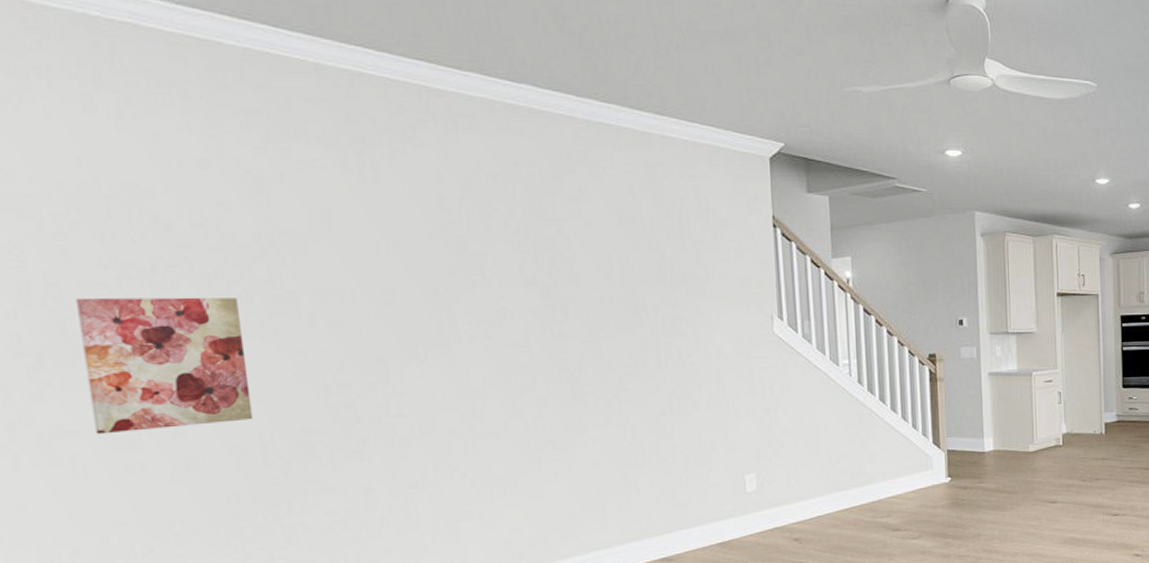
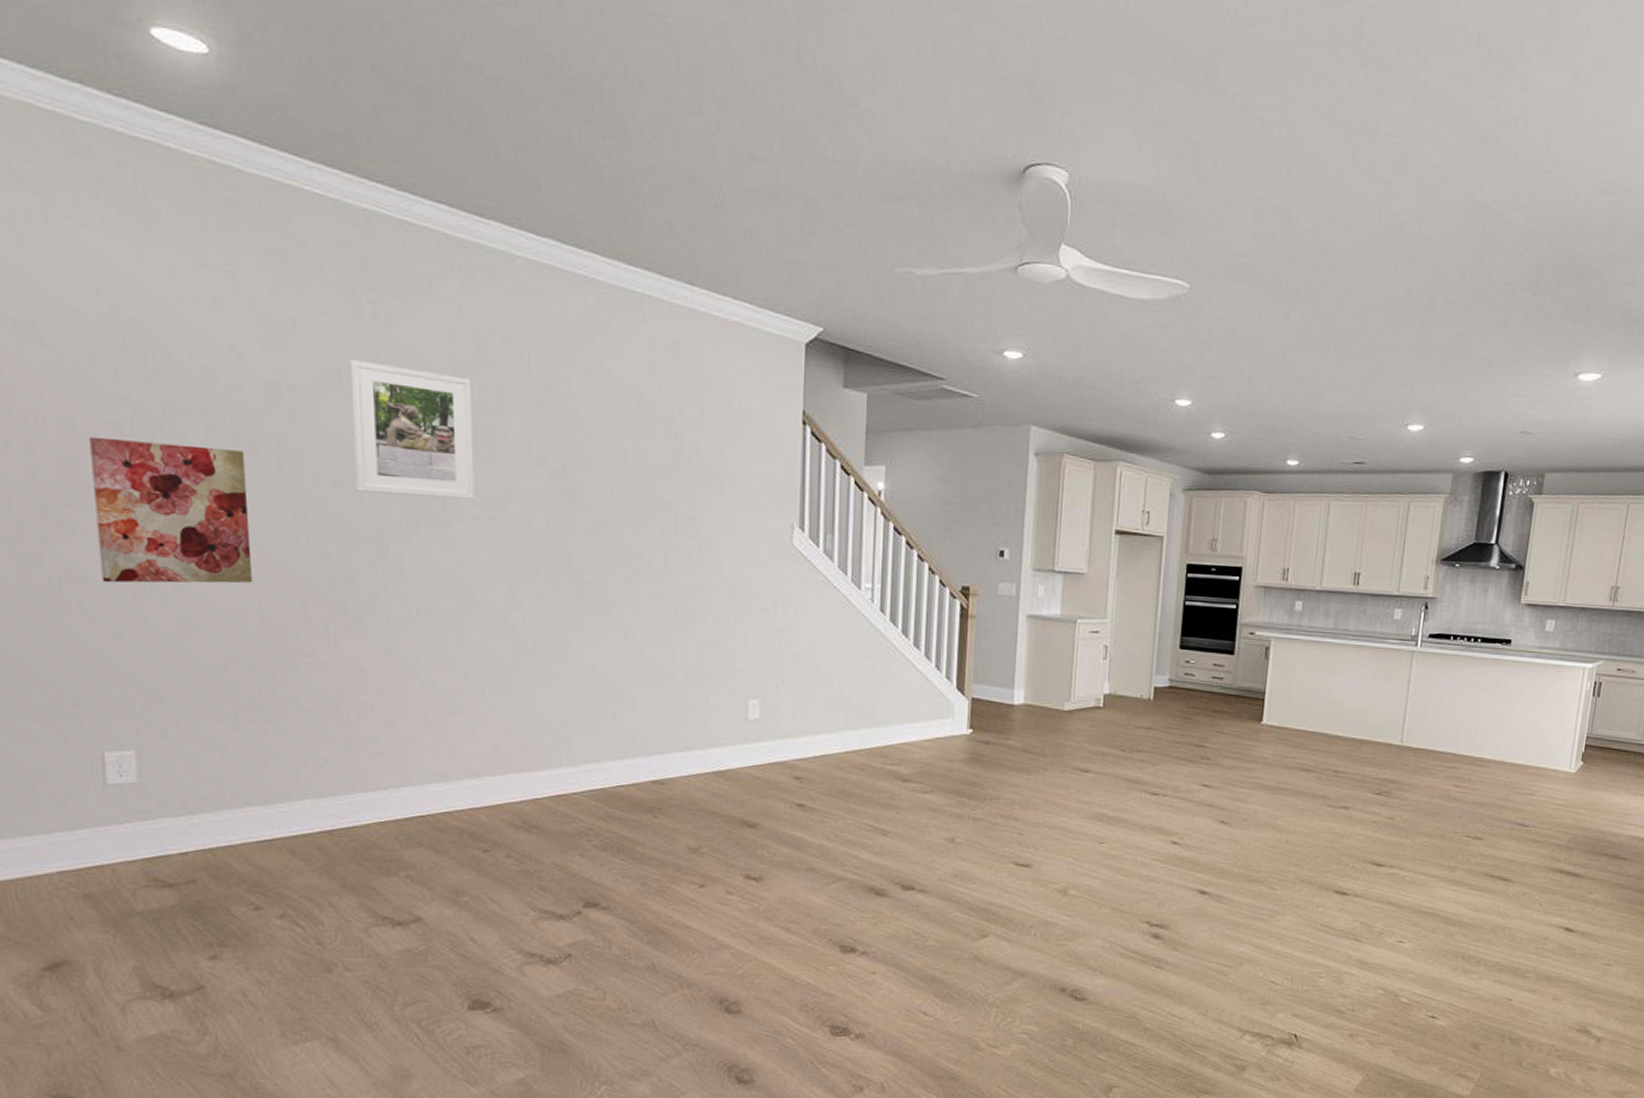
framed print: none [339,206,470,324] -> present [350,360,474,500]

